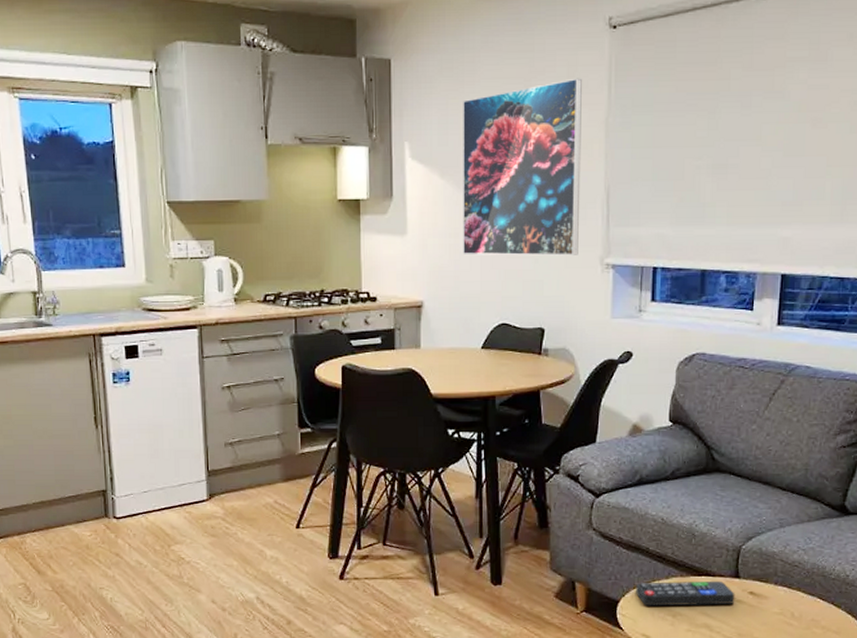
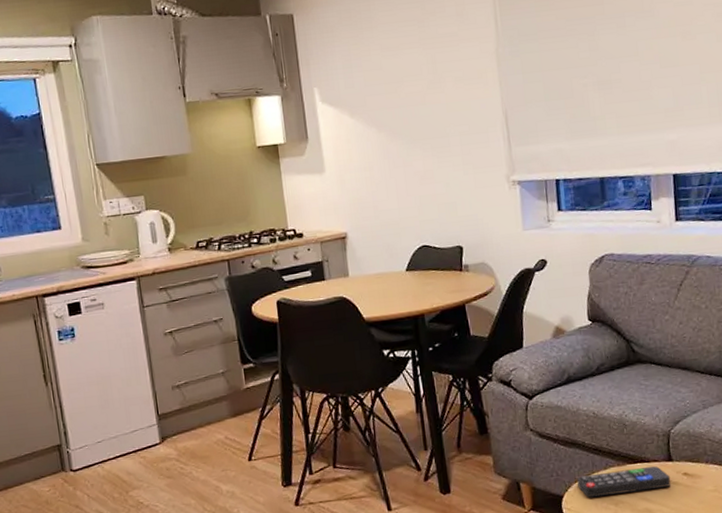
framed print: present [463,78,582,256] -> none [364,15,486,186]

